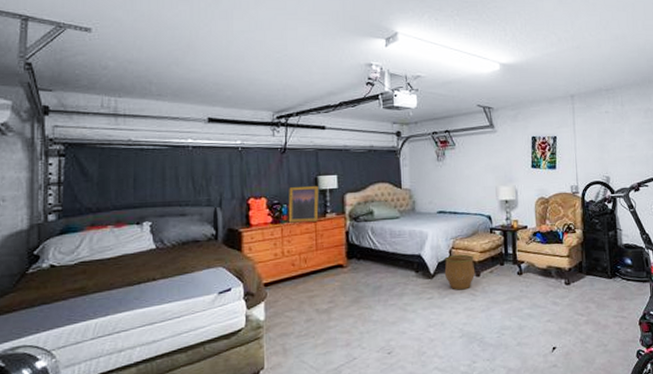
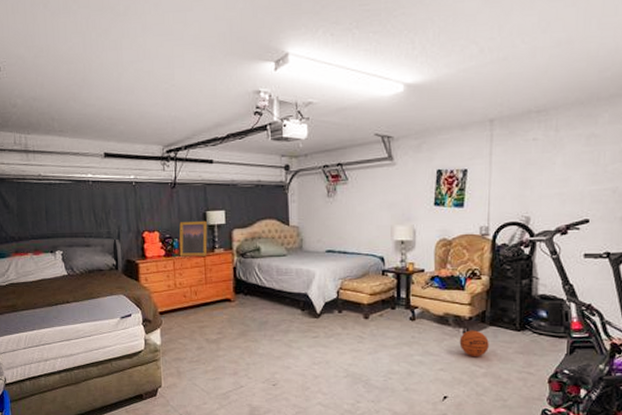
basket: present [444,254,476,290] -> none [331,295,364,331]
basketball: none [562,280,588,305] -> present [459,330,489,356]

